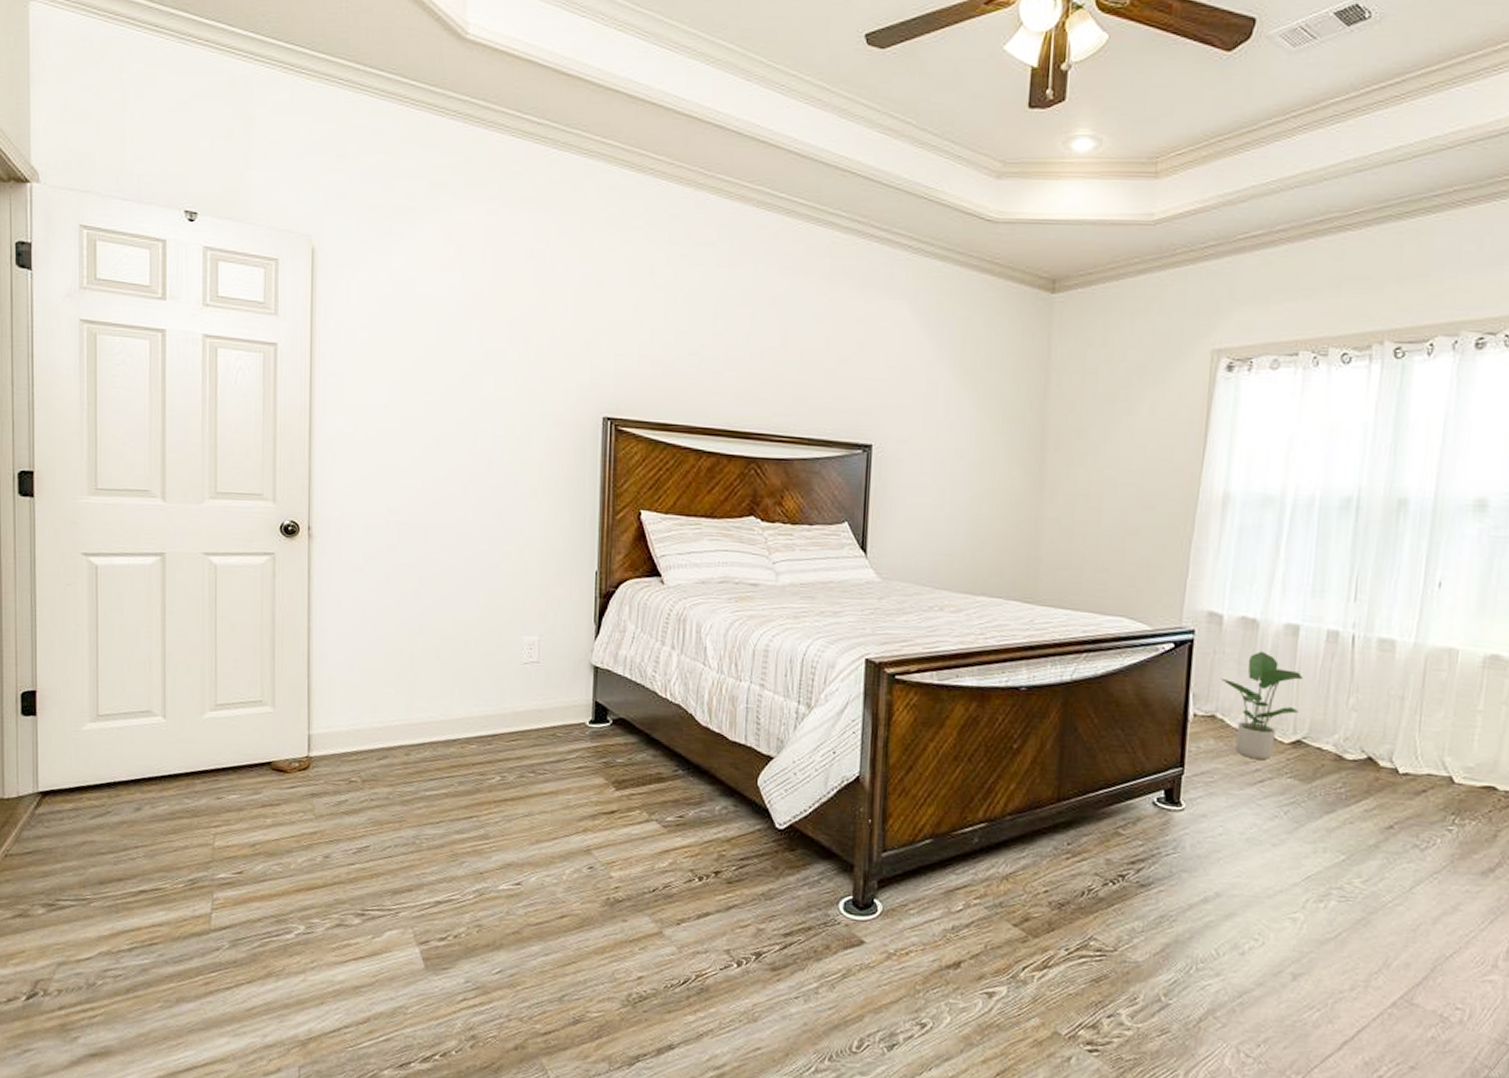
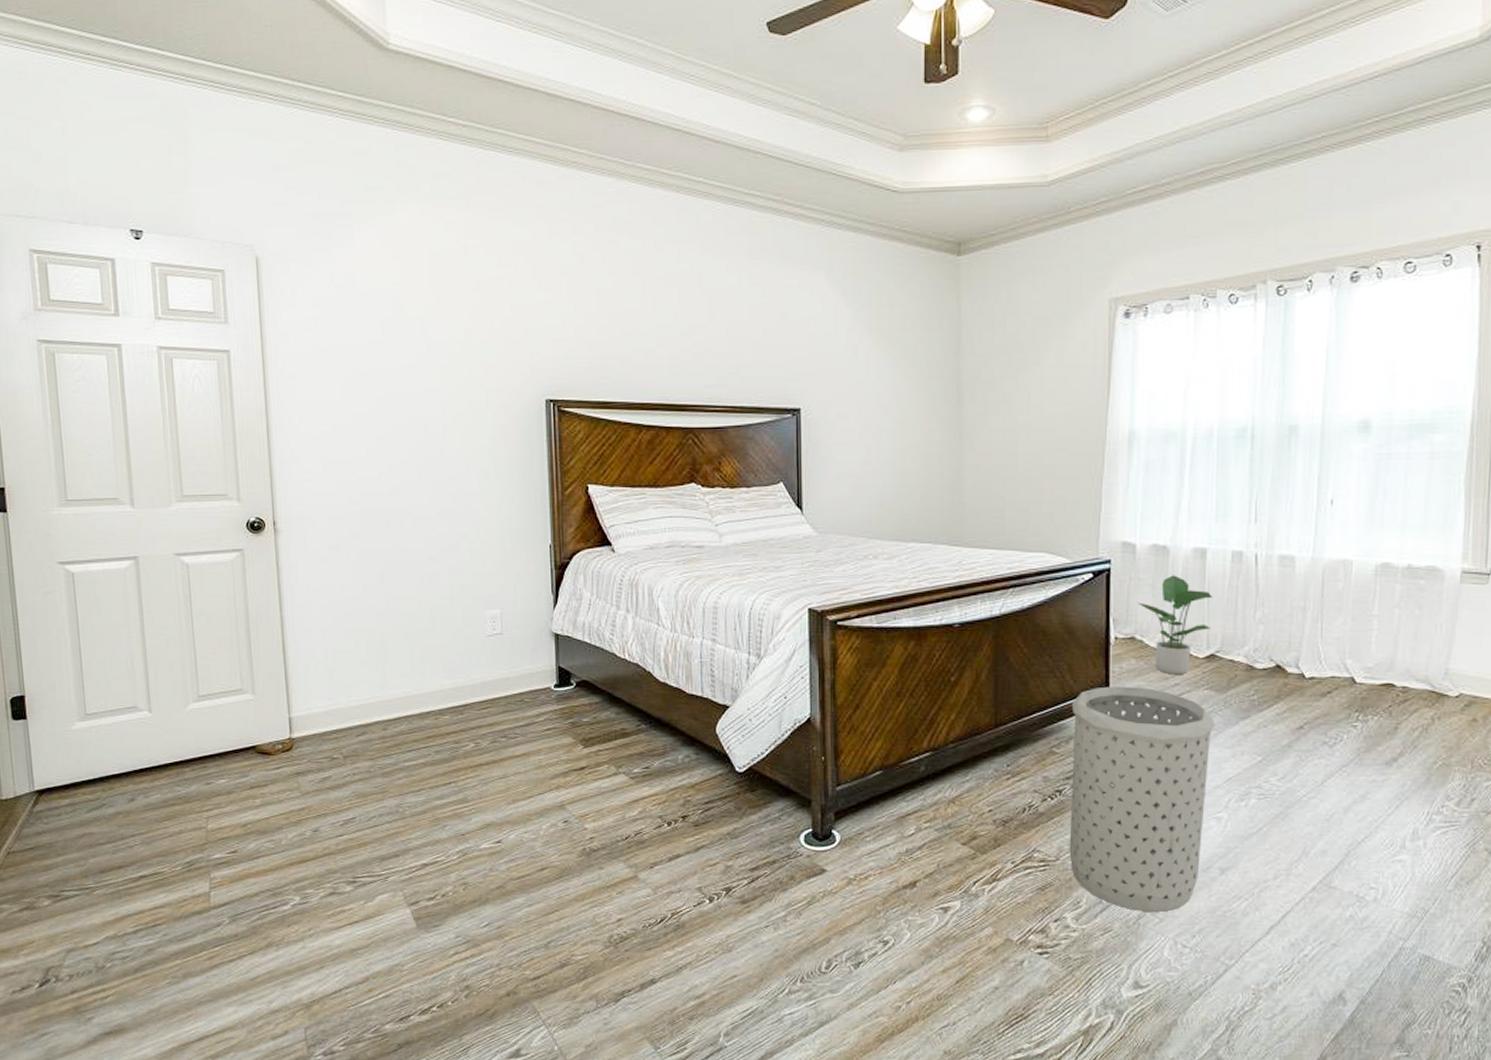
laundry basket: none [1128,766,1297,1017] -> present [1069,686,1215,913]

